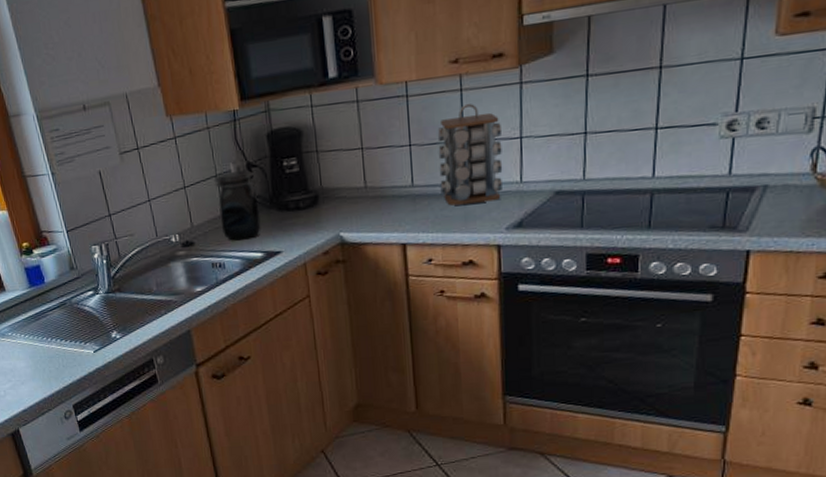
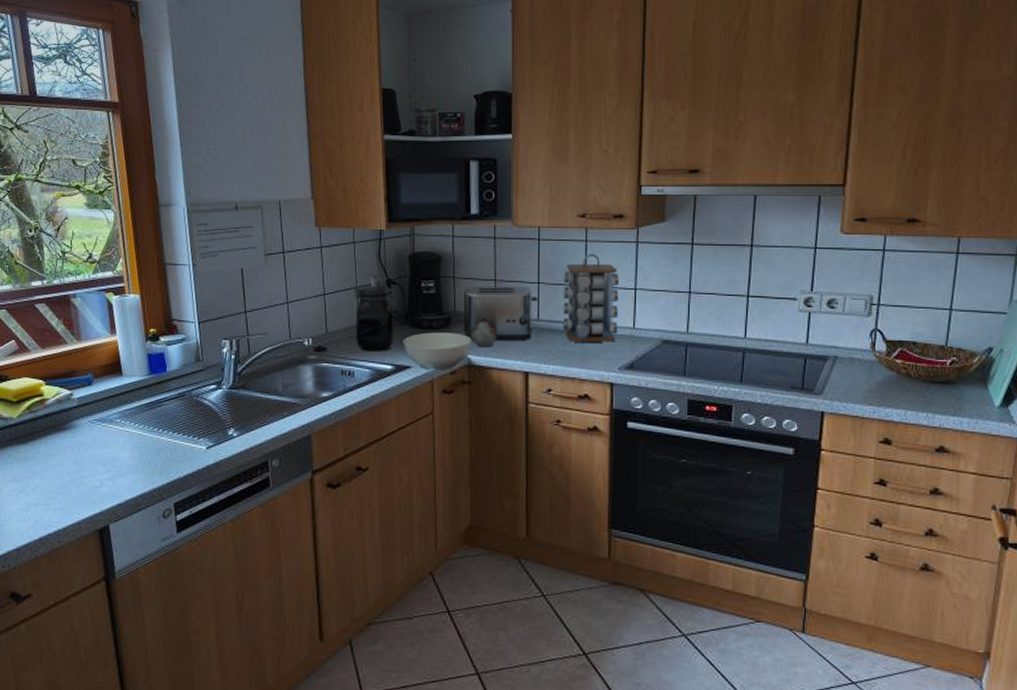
bowl: none [270,211,343,253] -> present [403,332,472,370]
toaster: none [329,151,411,217] -> present [463,286,538,341]
fruit: none [340,190,370,222] -> present [470,317,498,346]

